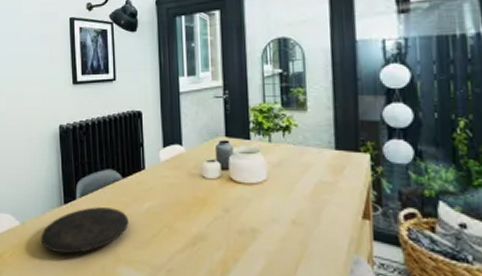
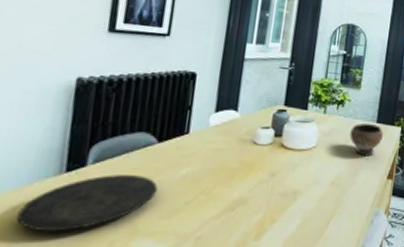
bowl: none [303,150,347,191] -> present [349,123,383,156]

